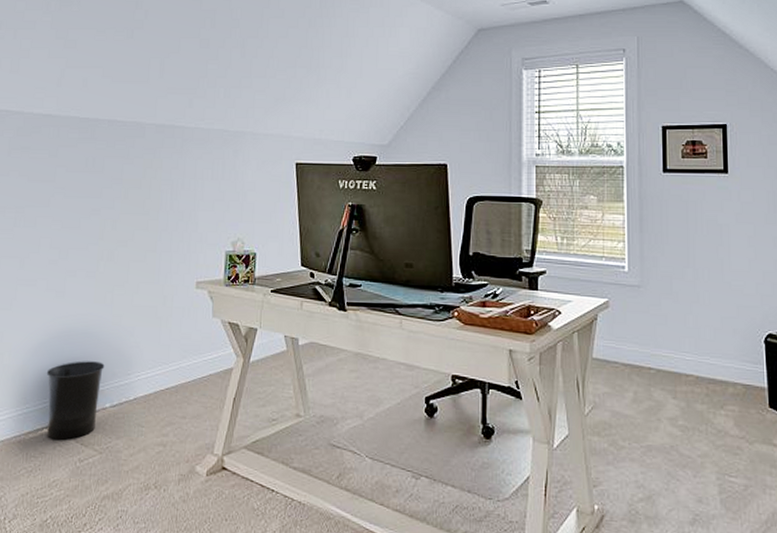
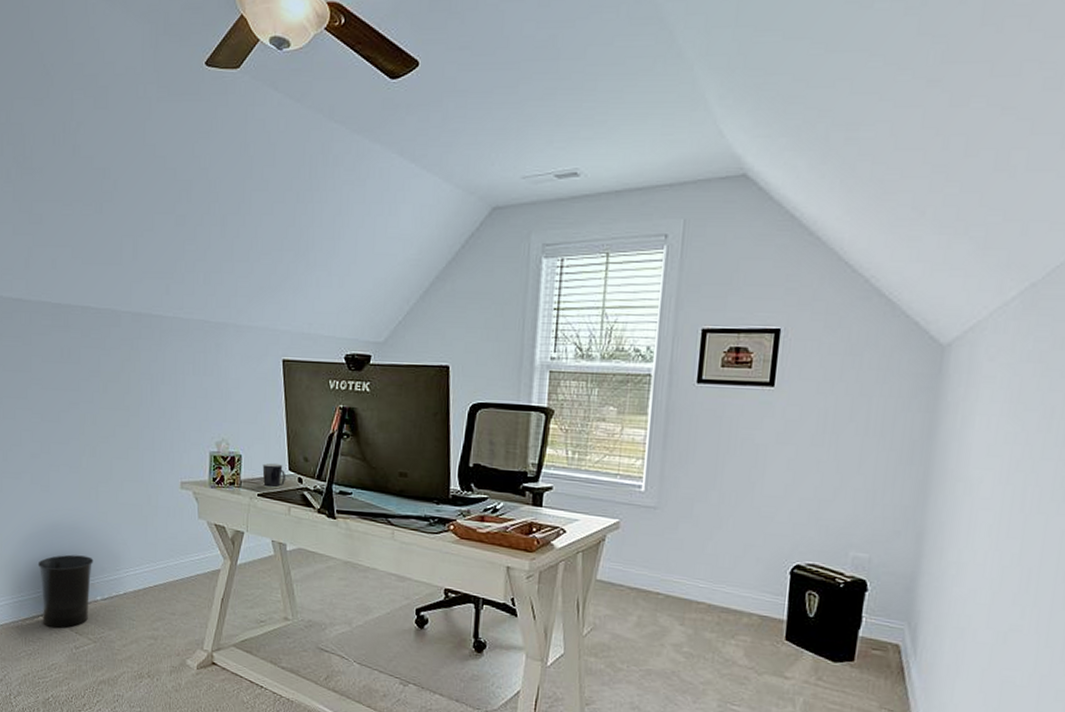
mug: none [276,260,298,285] -> present [262,463,285,490]

